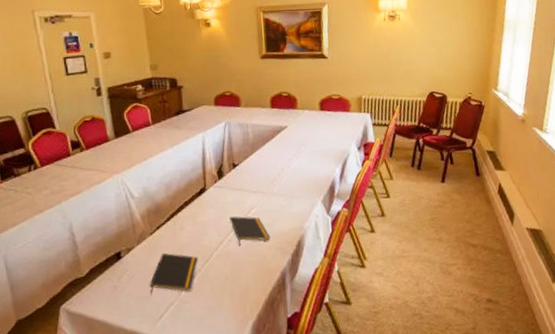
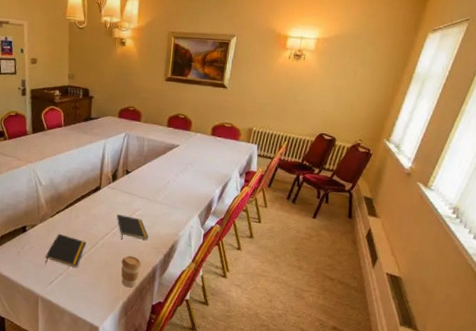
coffee cup: none [242,263,267,303] -> present [121,255,141,288]

